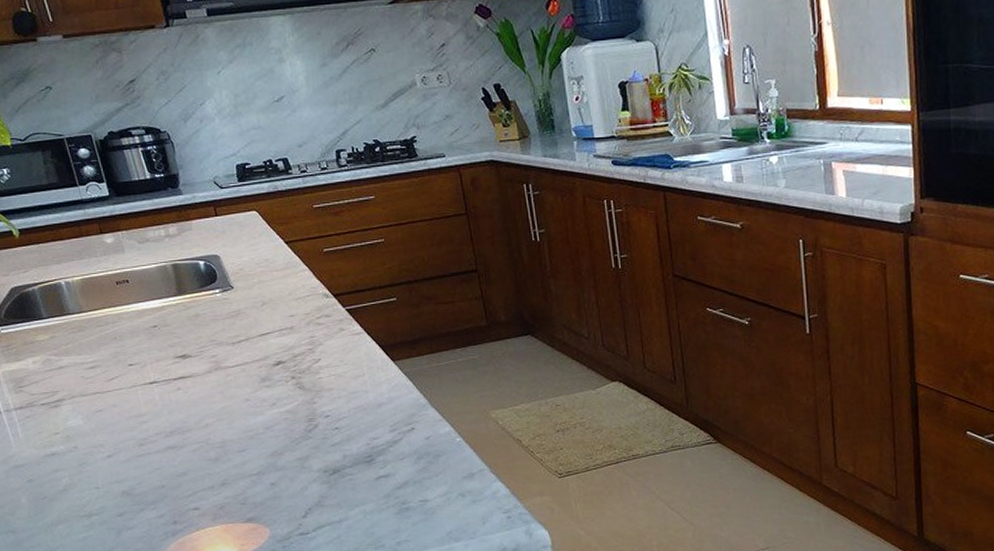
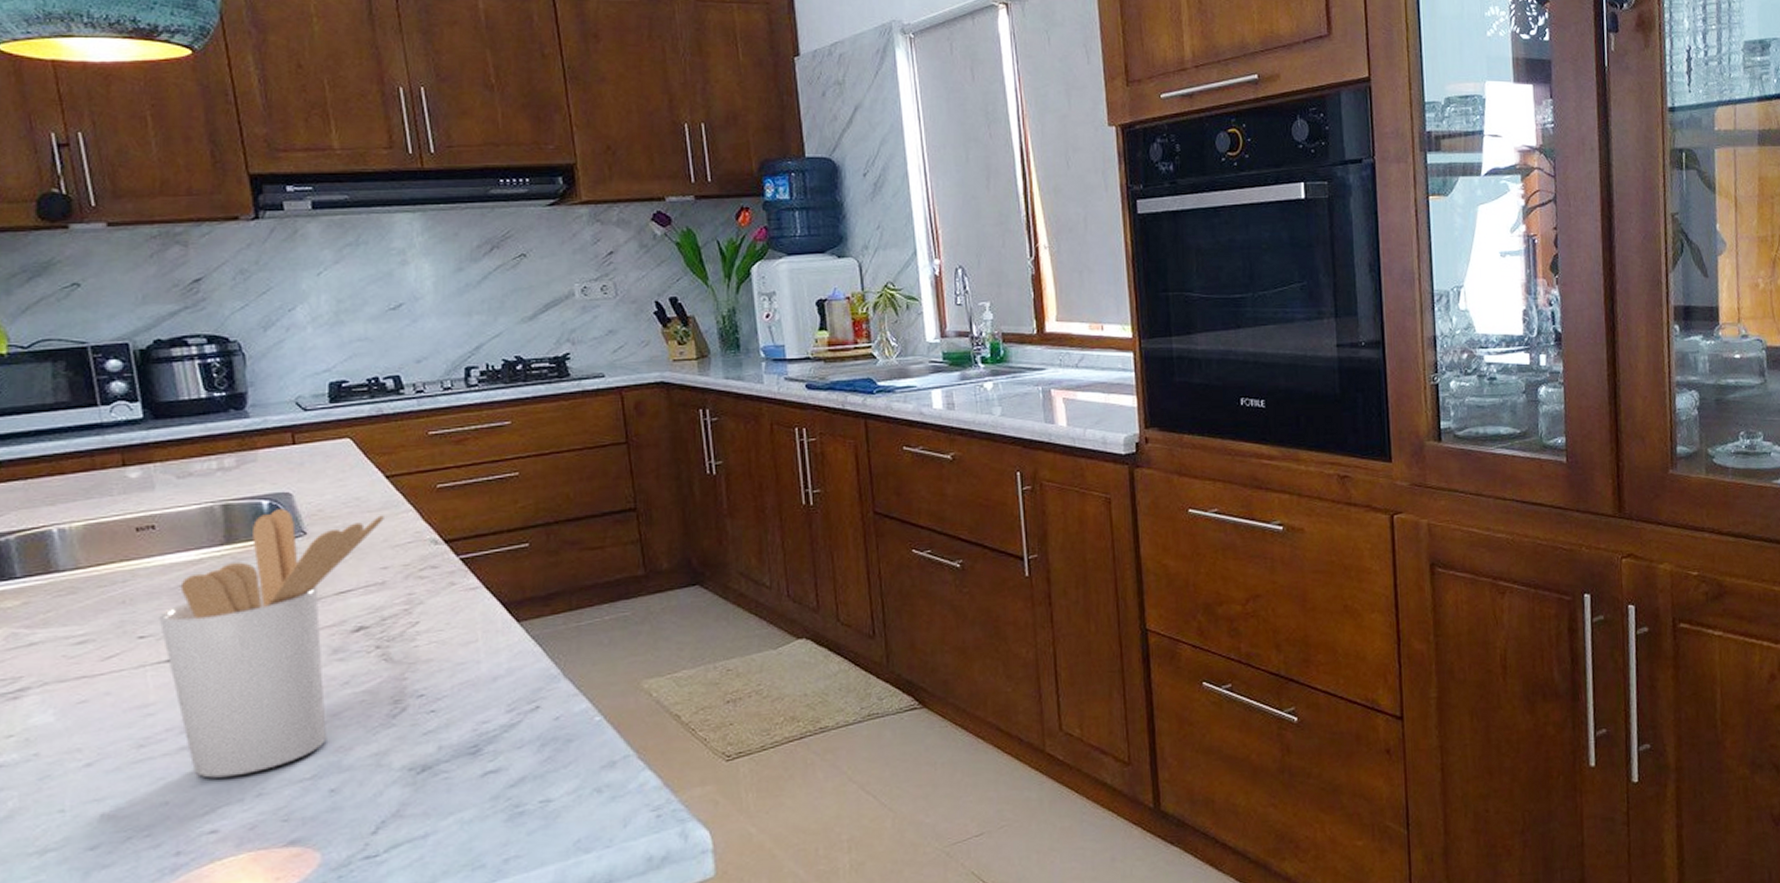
utensil holder: none [140,268,288,470] -> present [159,509,384,778]

